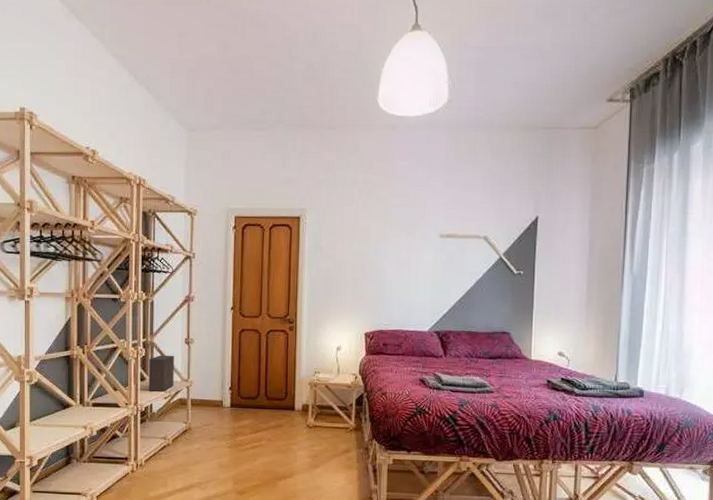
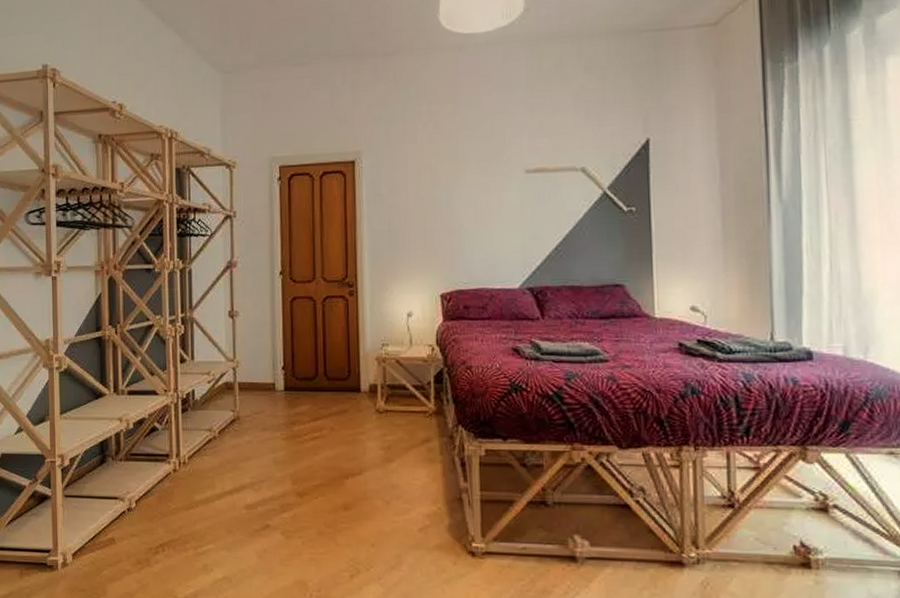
decorative box: present [148,355,174,392] -> none [188,331,218,375]

